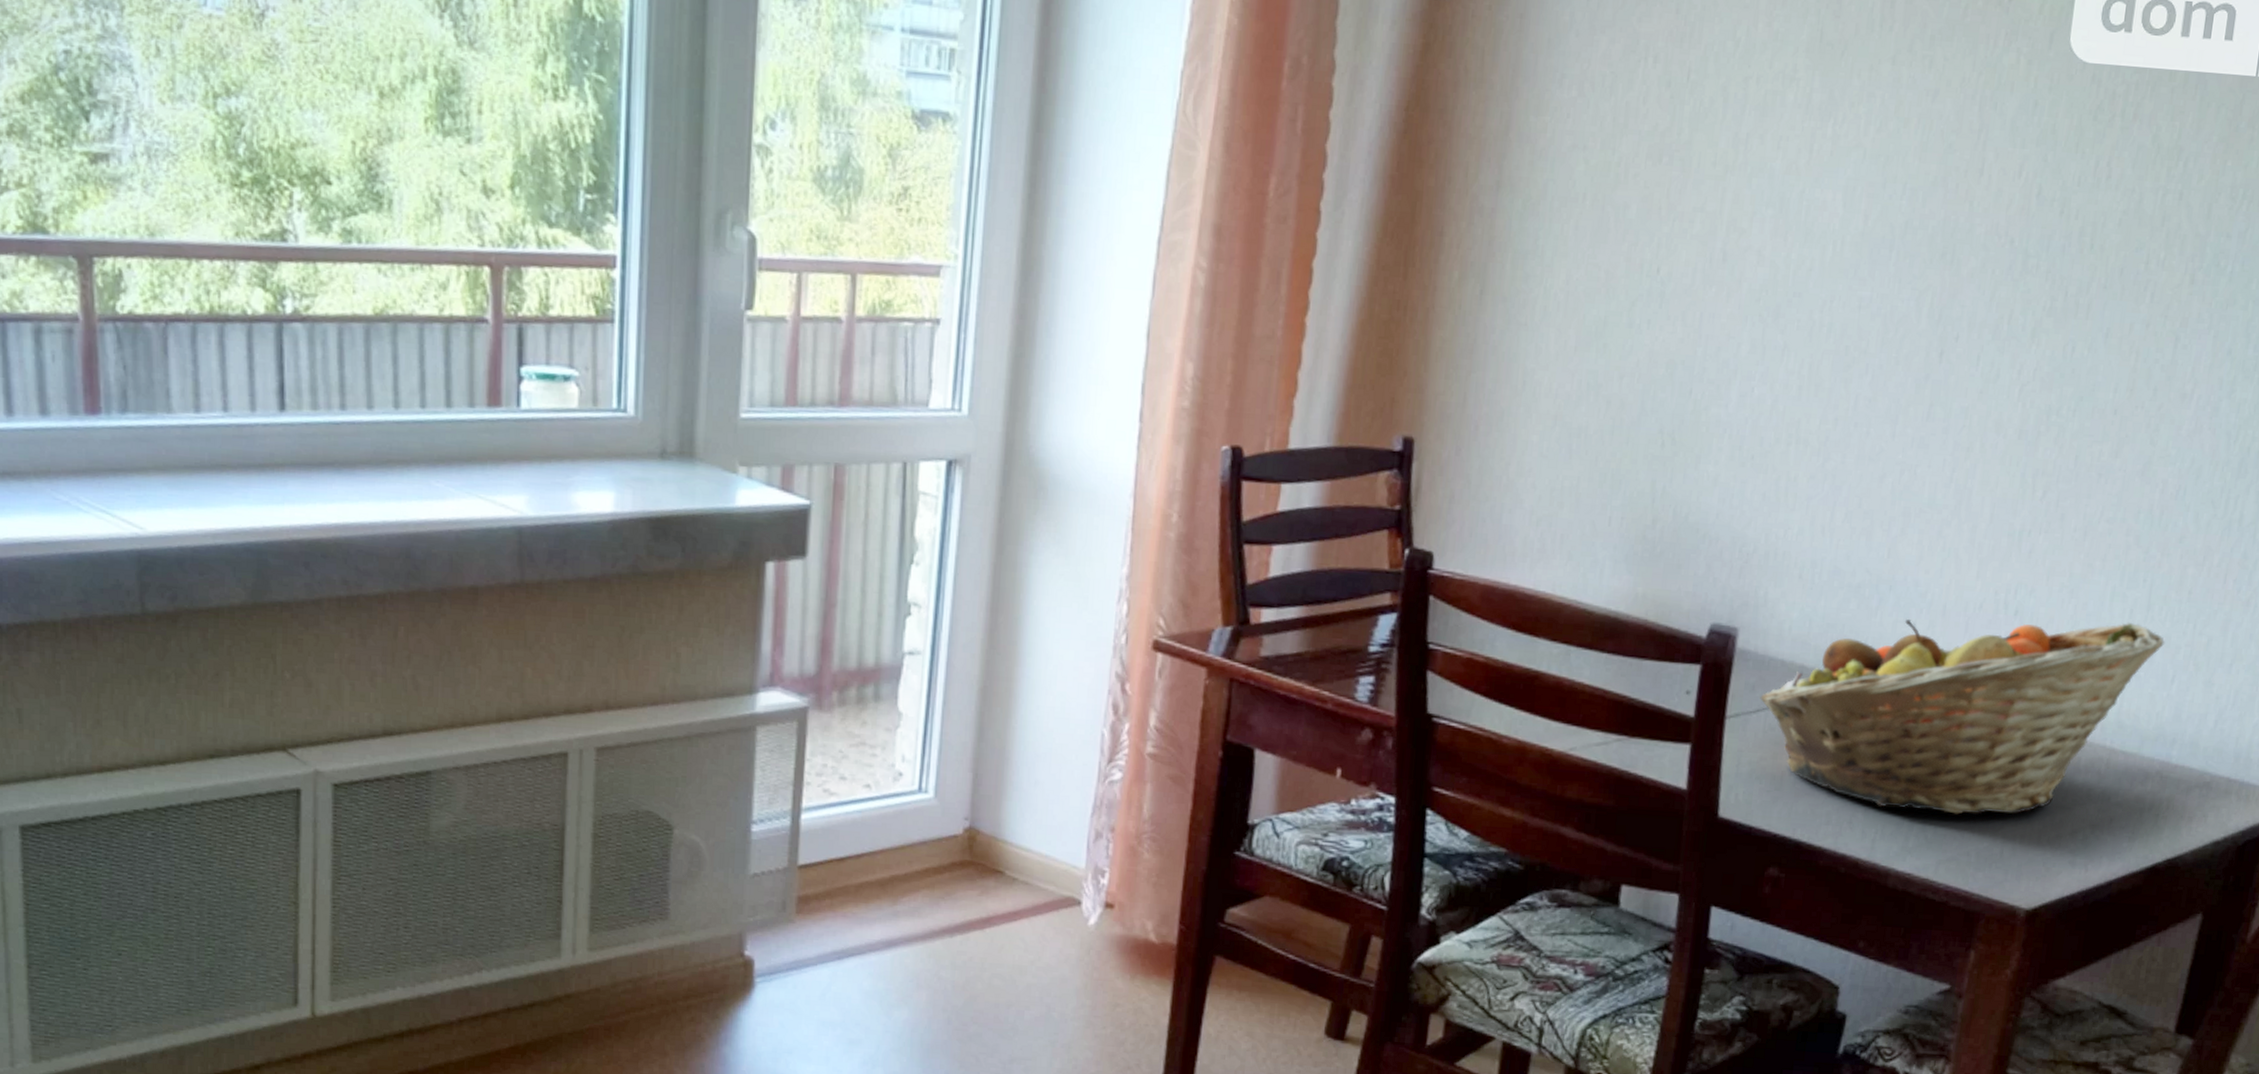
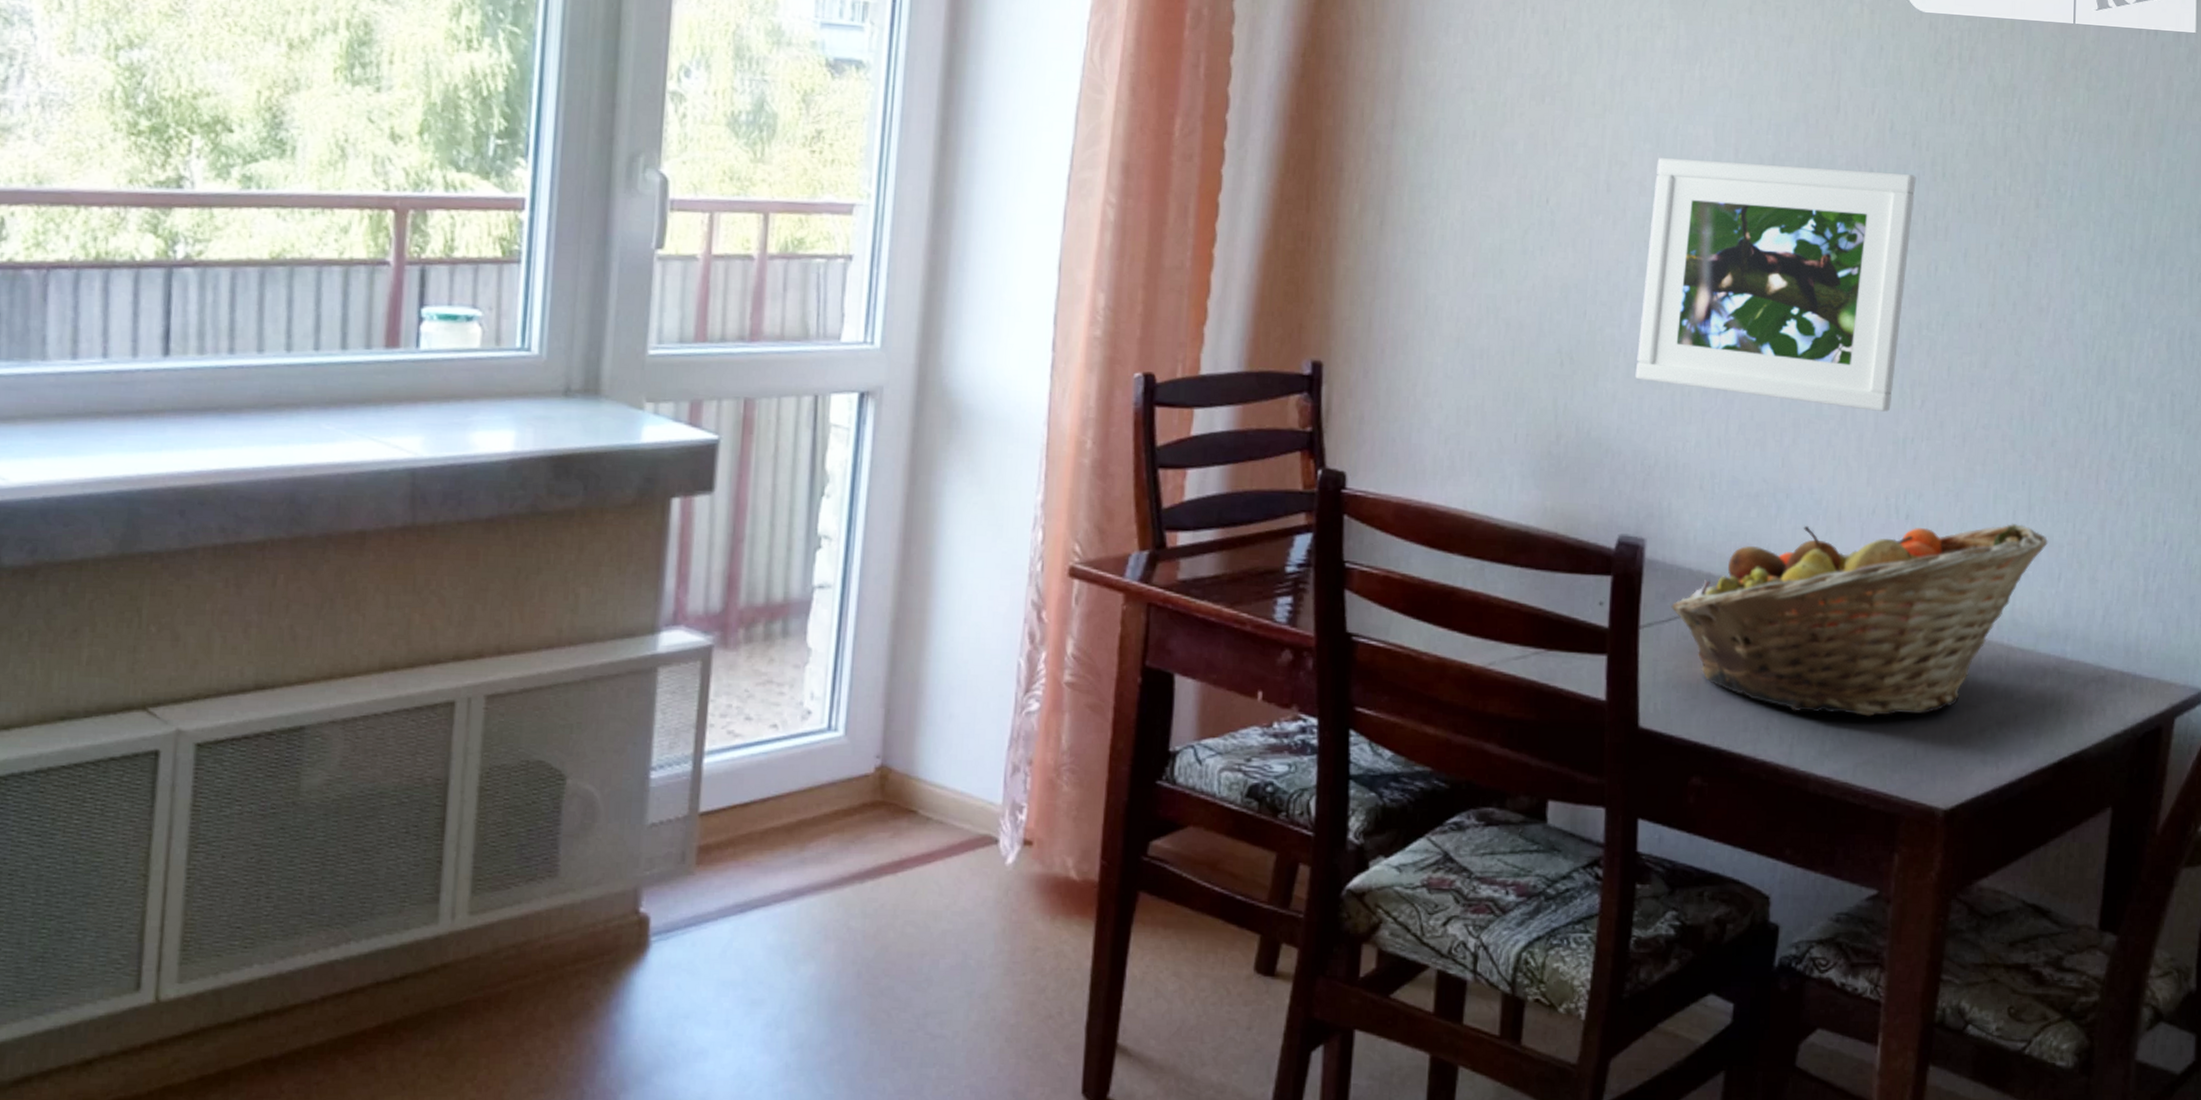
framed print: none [1739,223,2061,502] -> present [1635,157,1916,412]

